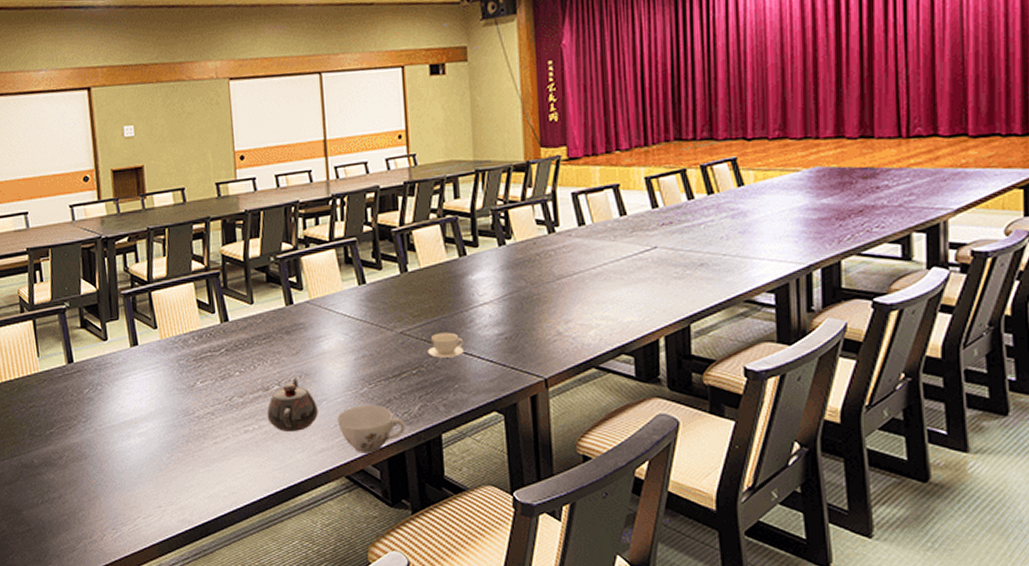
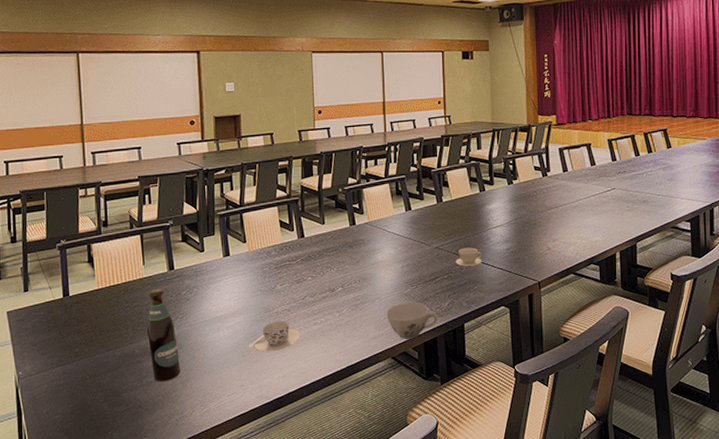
bottle: none [45,385,88,499] -> present [147,288,181,382]
teacup: none [164,427,229,466] -> present [247,320,301,352]
teapot: present [266,378,319,431] -> none [332,282,373,323]

